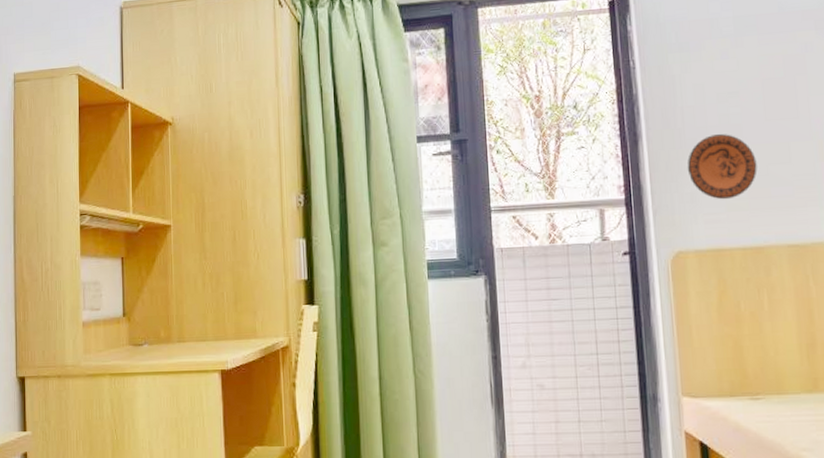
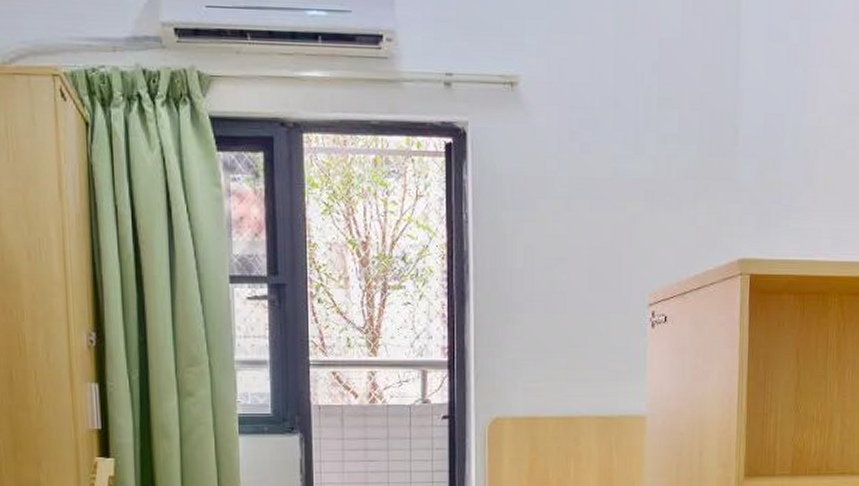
decorative plate: present [687,134,757,200] -> none [511,301,577,368]

